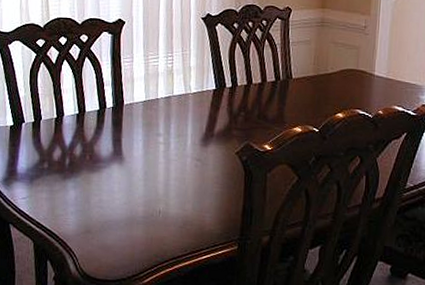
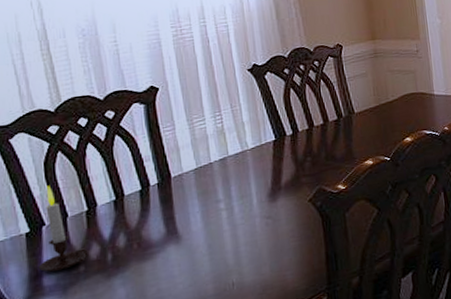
candle: none [15,89,52,163] -> present [38,185,89,272]

